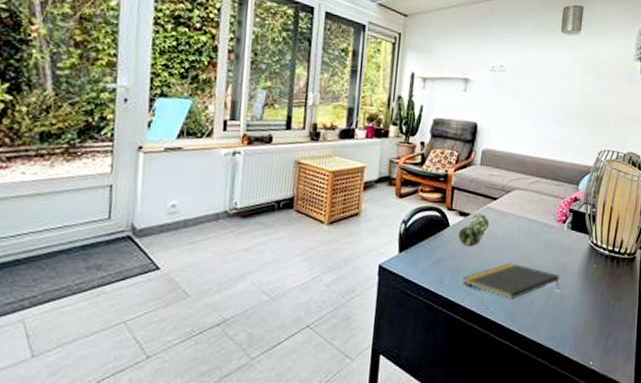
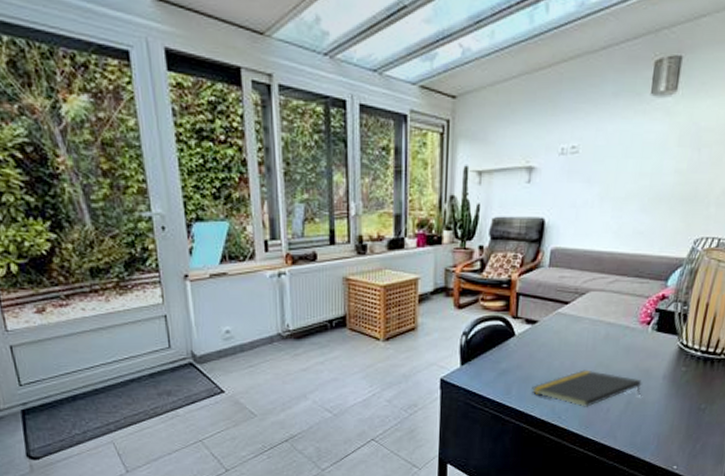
pencil case: present [458,212,490,247] -> none [525,319,561,356]

